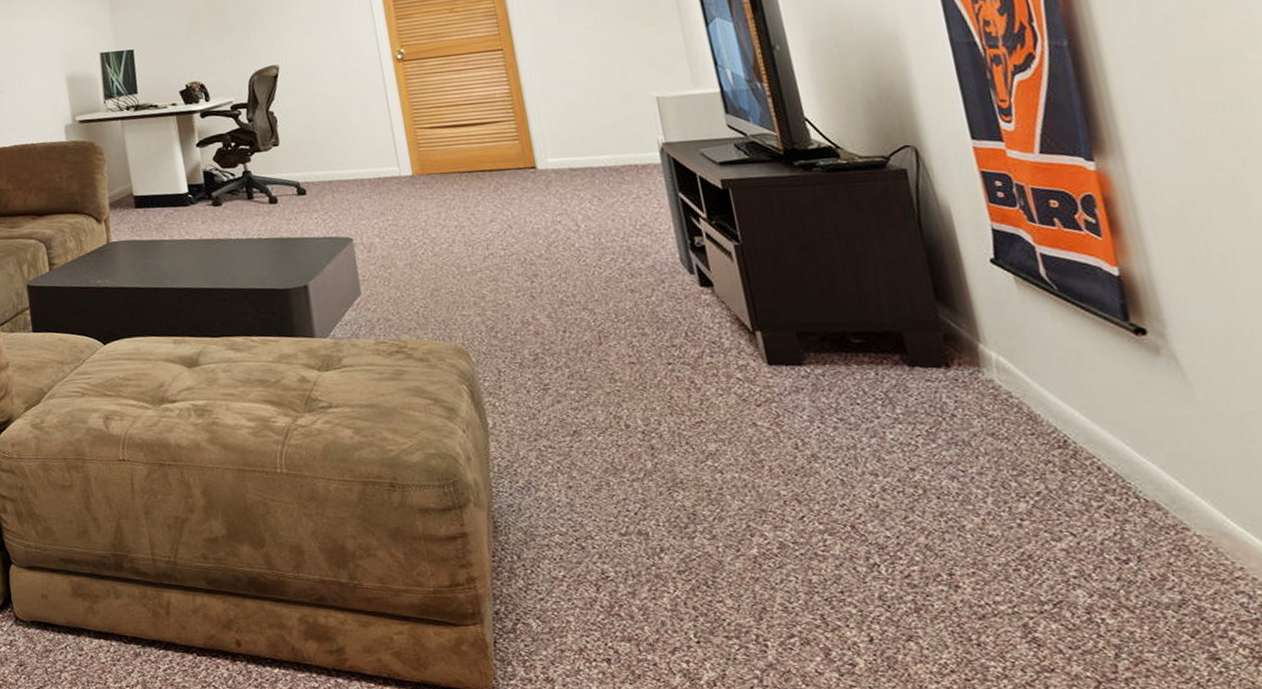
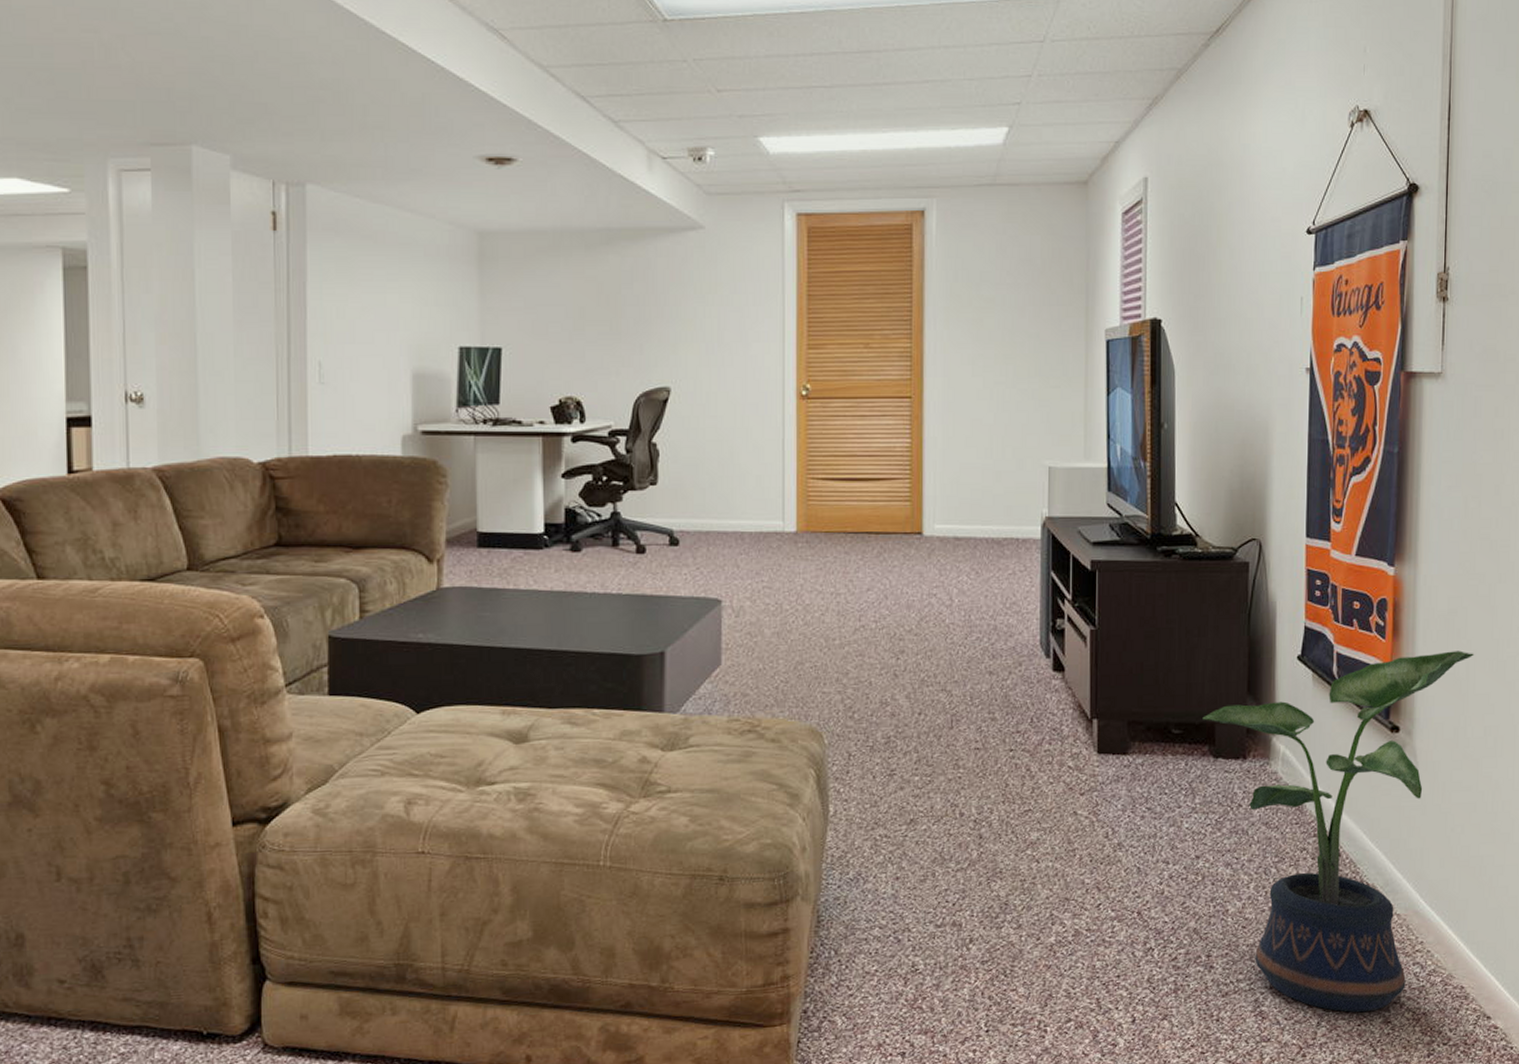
potted plant: none [885,244,1232,646] -> present [1202,650,1474,1013]

